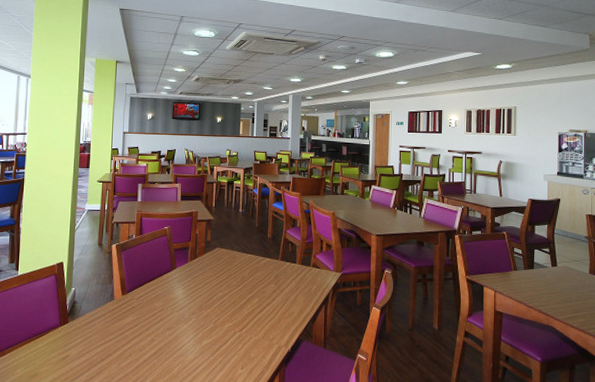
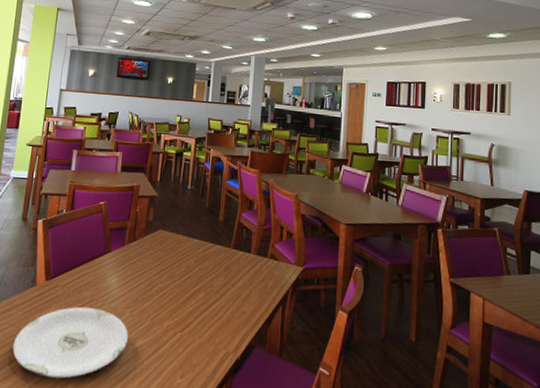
plate: none [98,315,195,375] -> present [12,306,128,379]

